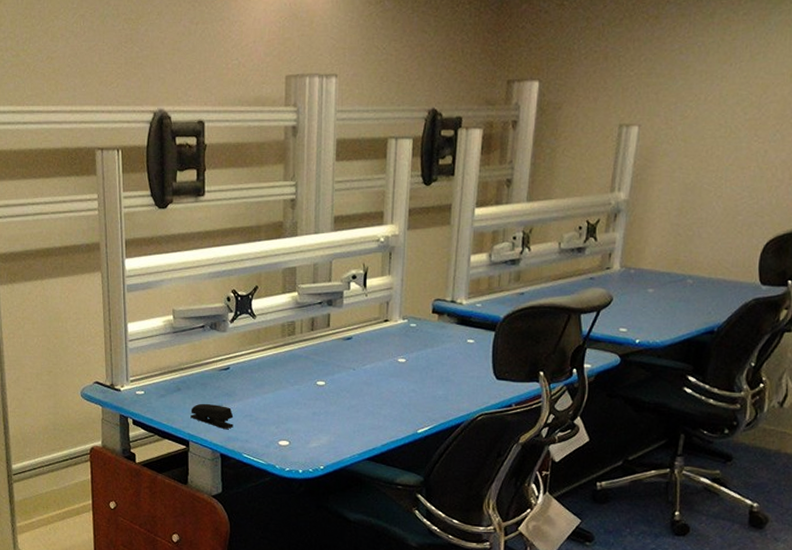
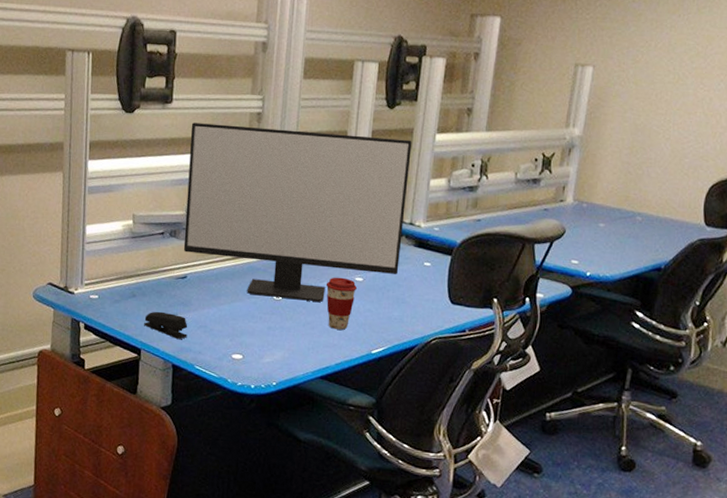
computer monitor: none [224,213,450,385] -> present [183,123,412,302]
coffee cup: none [368,359,400,411] -> present [325,277,357,330]

